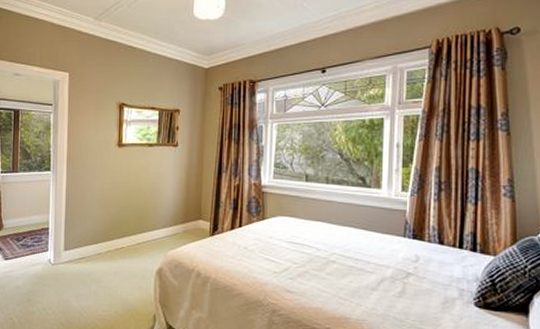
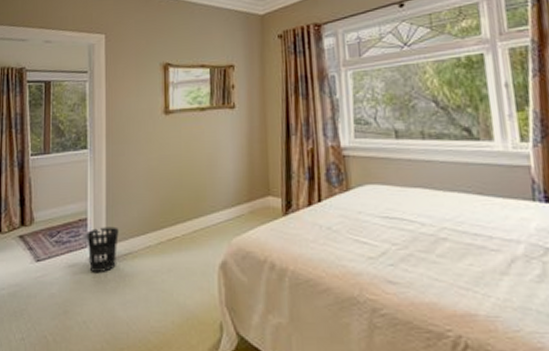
wastebasket: none [48,235,75,271] -> present [87,226,119,272]

